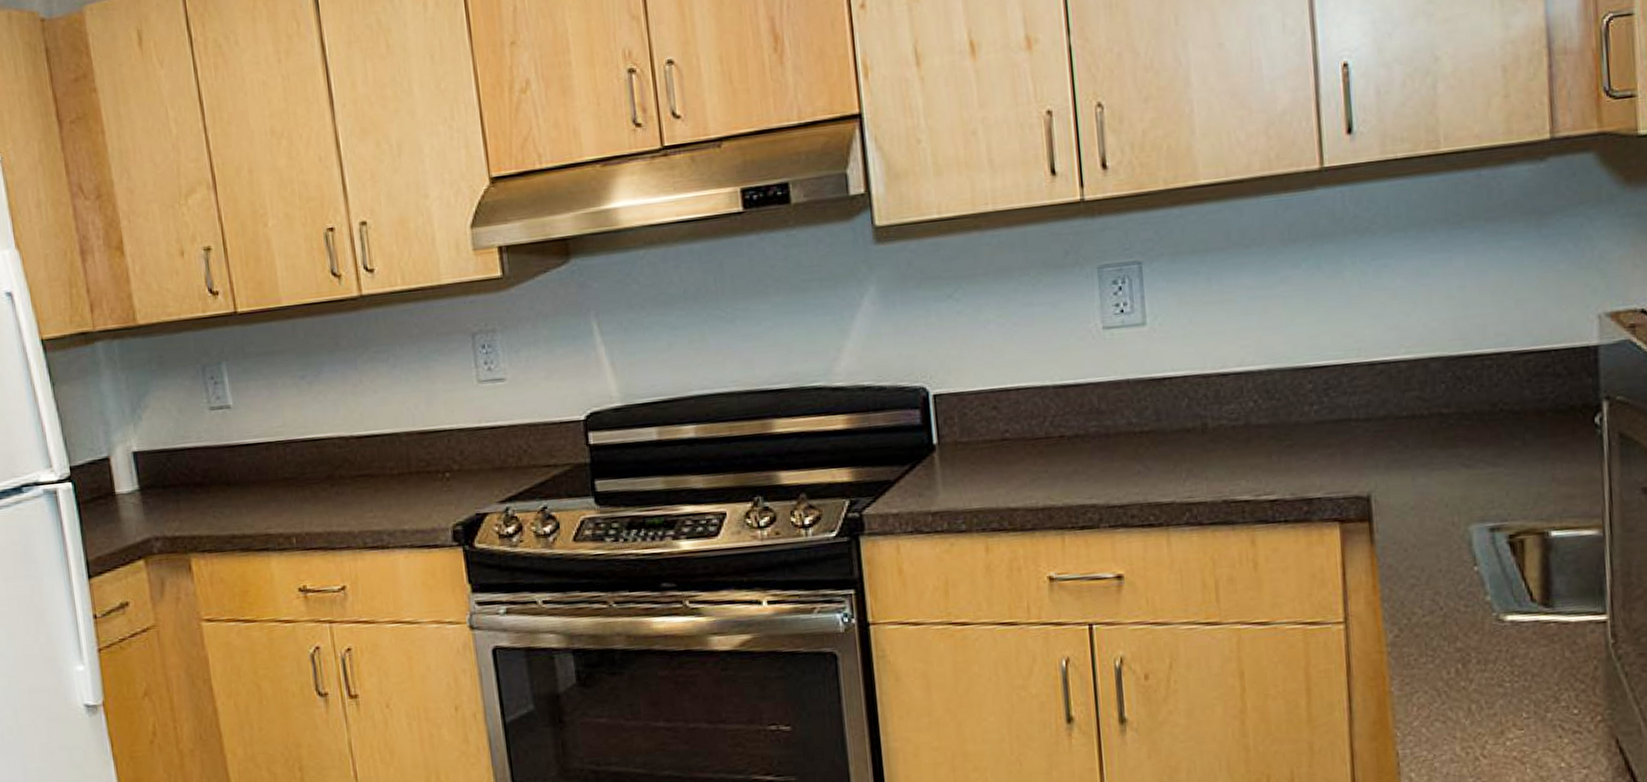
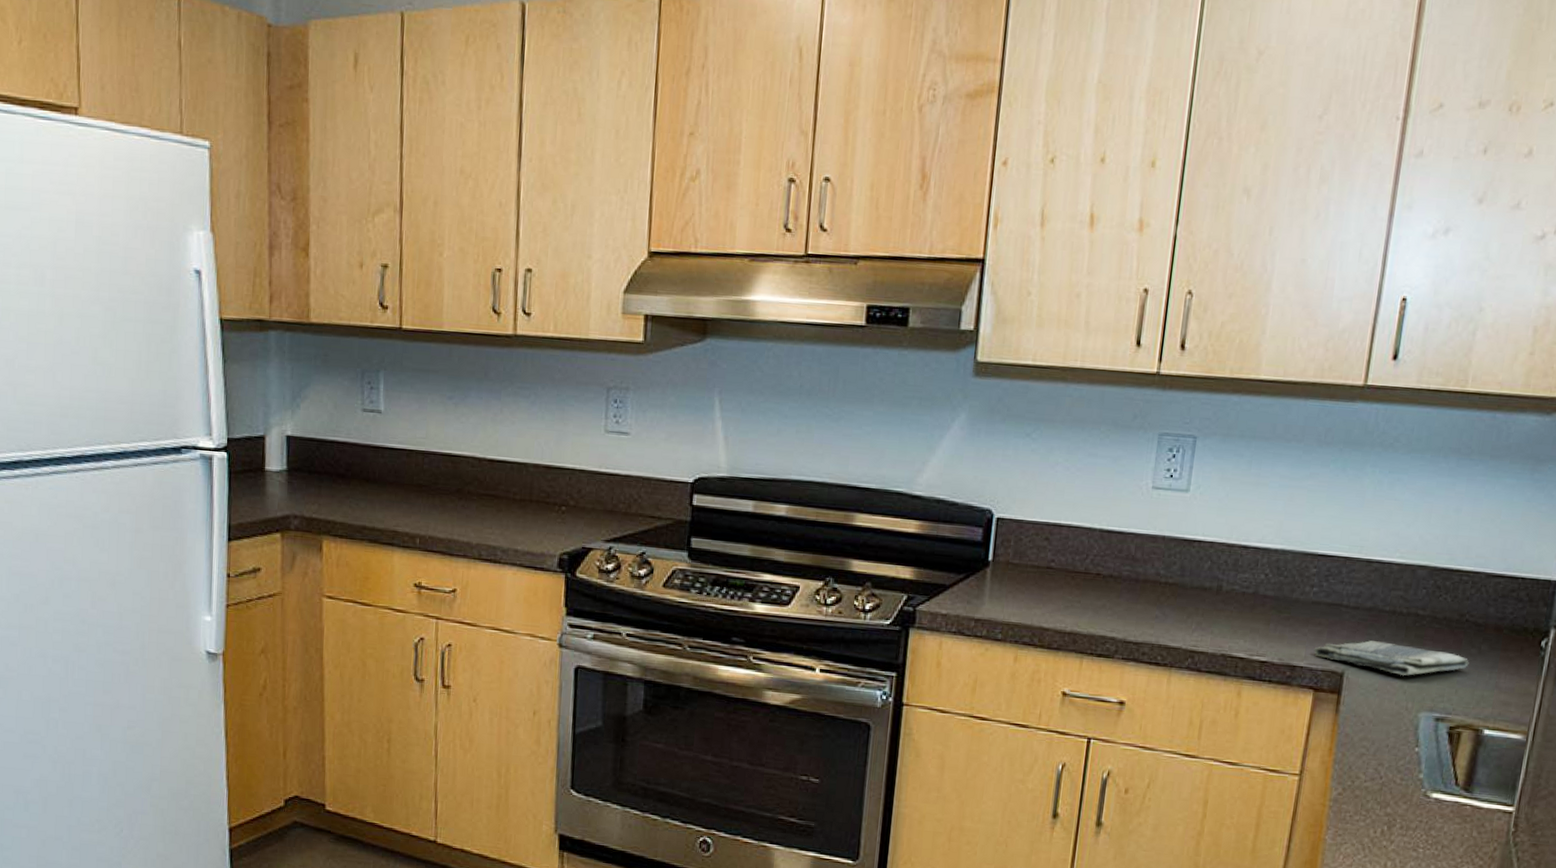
dish towel: none [1329,450,1515,488] -> present [1314,640,1469,677]

